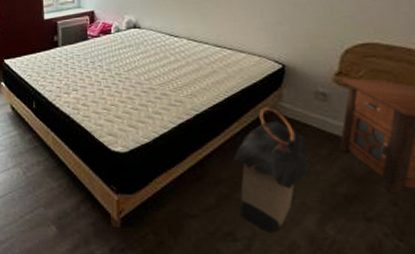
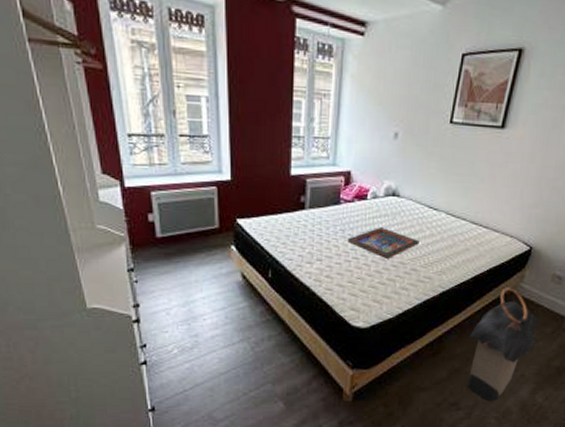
religious icon: none [98,56,166,85] -> present [347,226,420,259]

